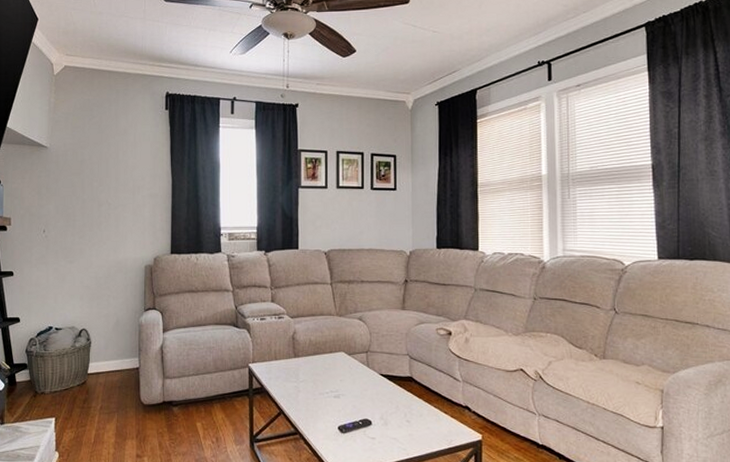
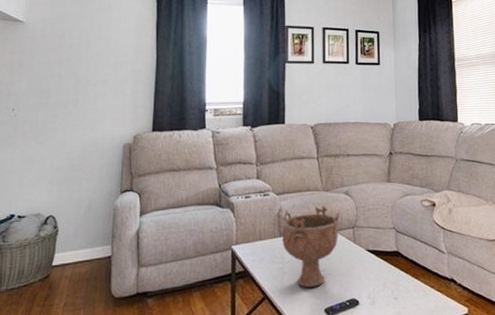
decorative bowl: none [297,330,353,406] -> present [282,206,339,287]

